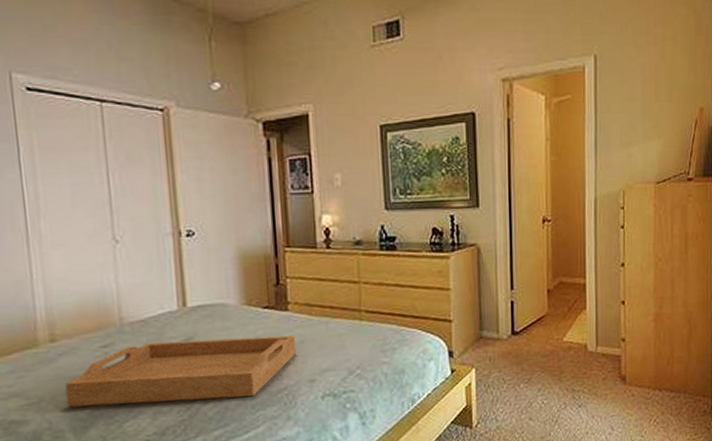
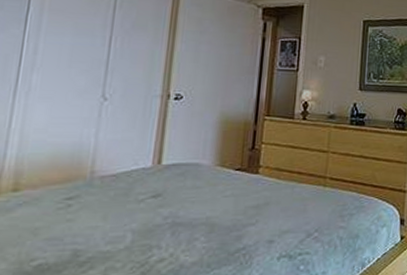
serving tray: present [65,335,296,407] -> none [14,196,261,260]

